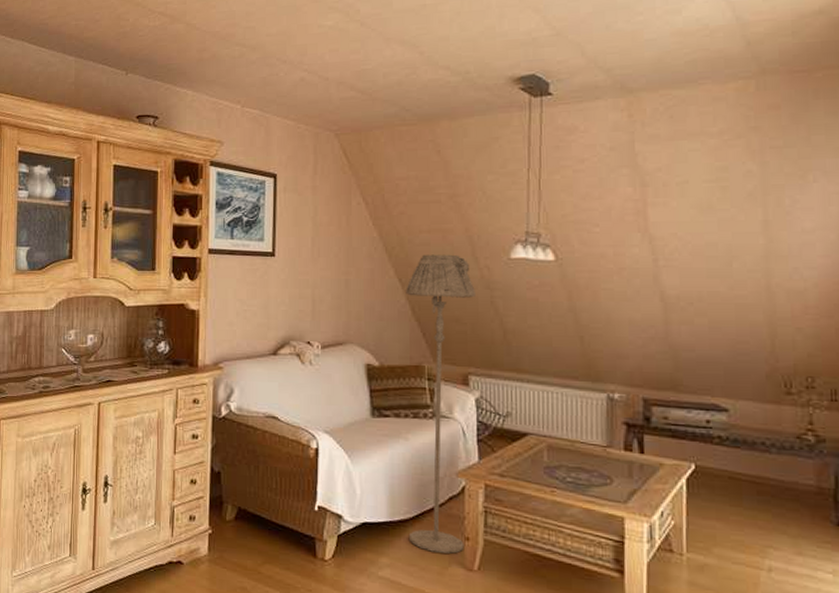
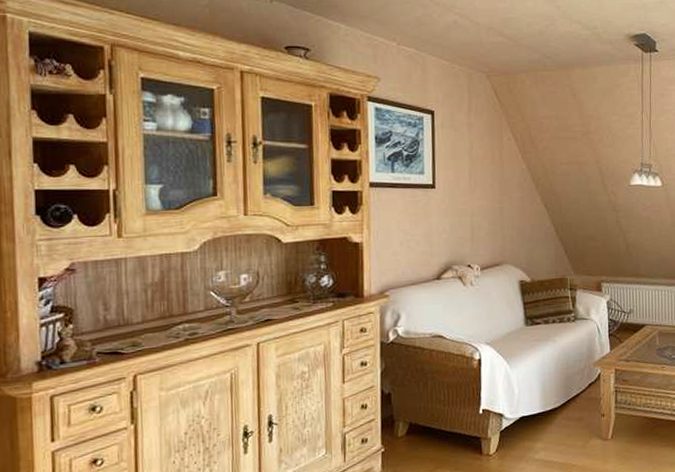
floor lamp: present [406,254,475,554] -> none [551,183,605,431]

